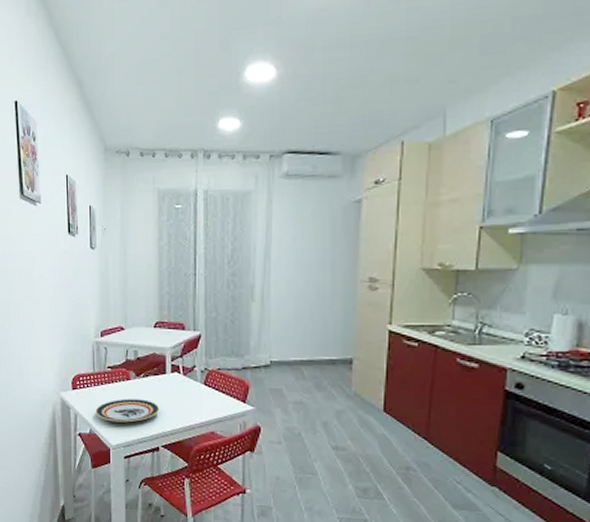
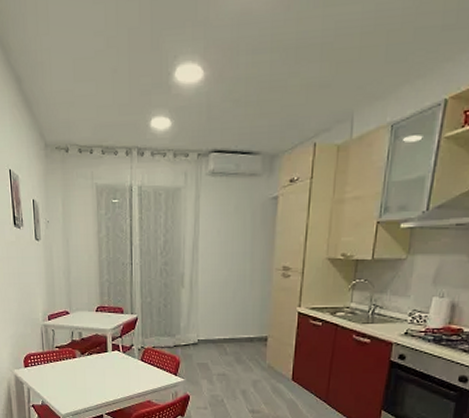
plate: present [95,398,160,423] -> none [46,374,103,395]

